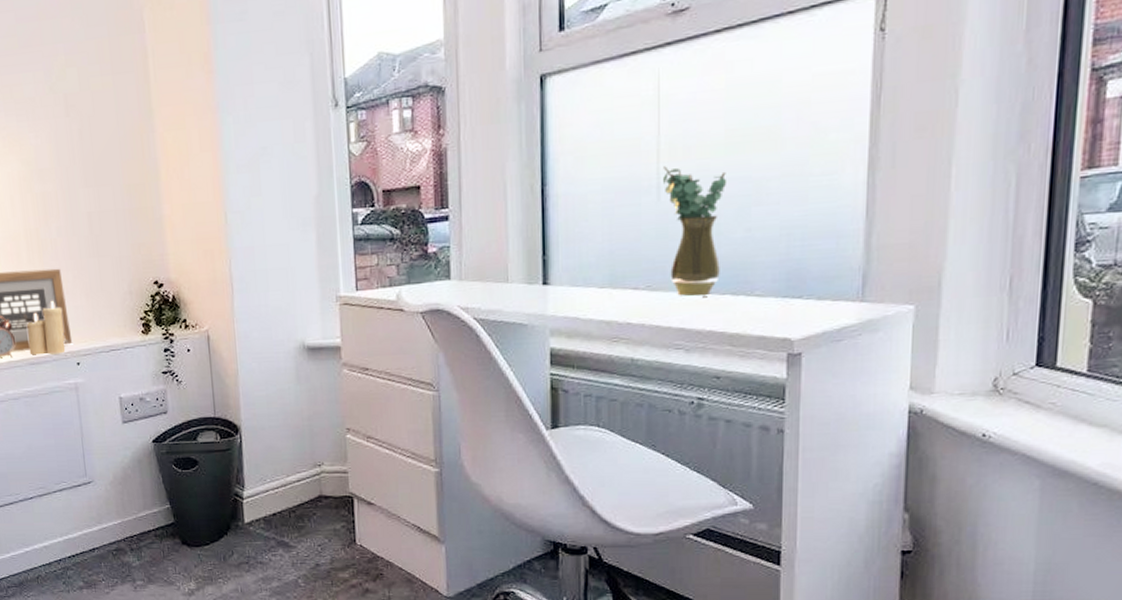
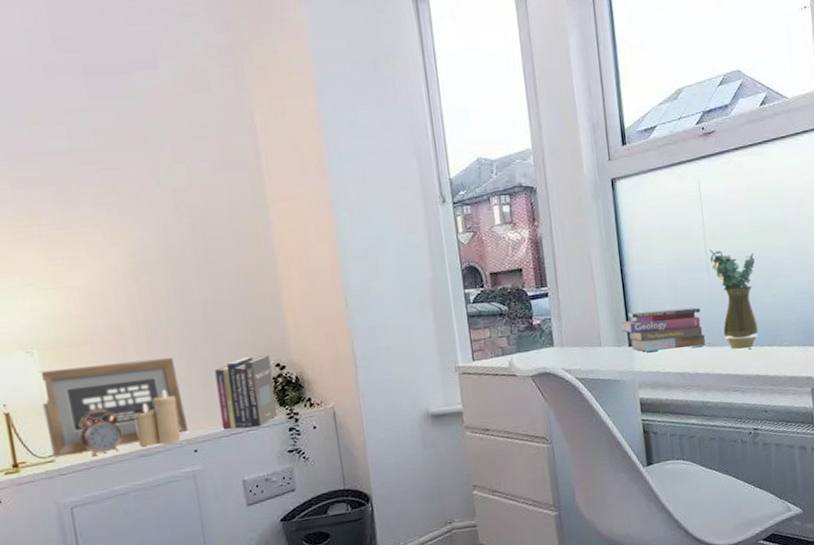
books: none [97,271,153,346] -> present [214,355,277,431]
books: none [537,239,644,293] -> present [622,307,705,352]

